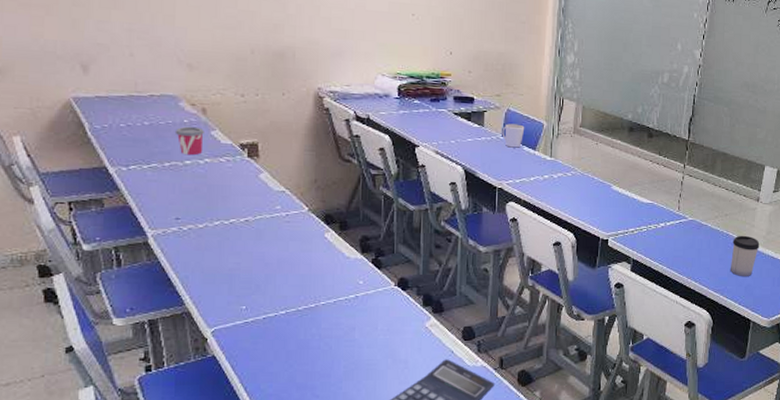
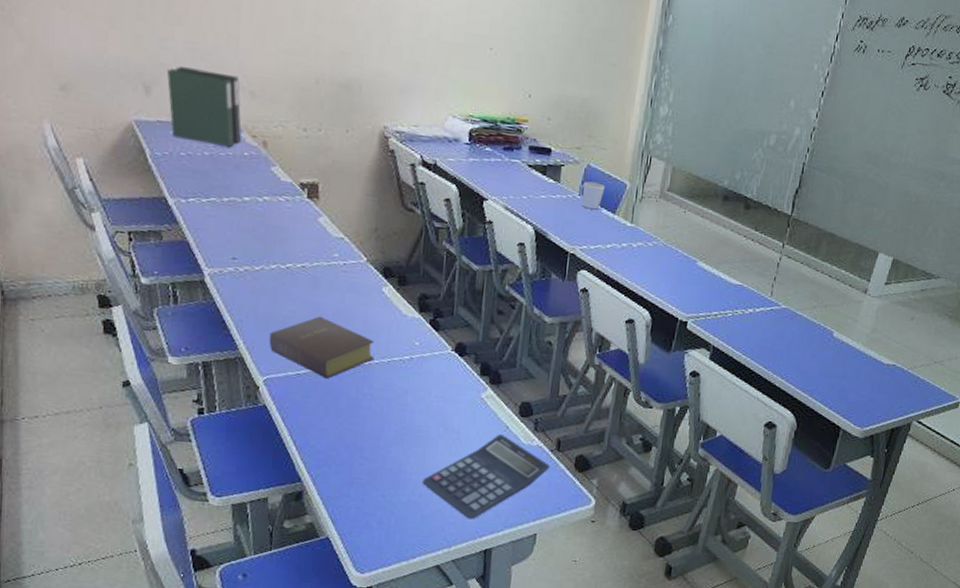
binder: none [105,45,180,117] -> present [167,66,242,148]
cup: present [176,126,204,156] -> none [236,159,264,193]
bible: none [215,265,321,324] -> present [269,316,375,379]
cup: present [731,235,760,276] -> none [824,330,862,378]

